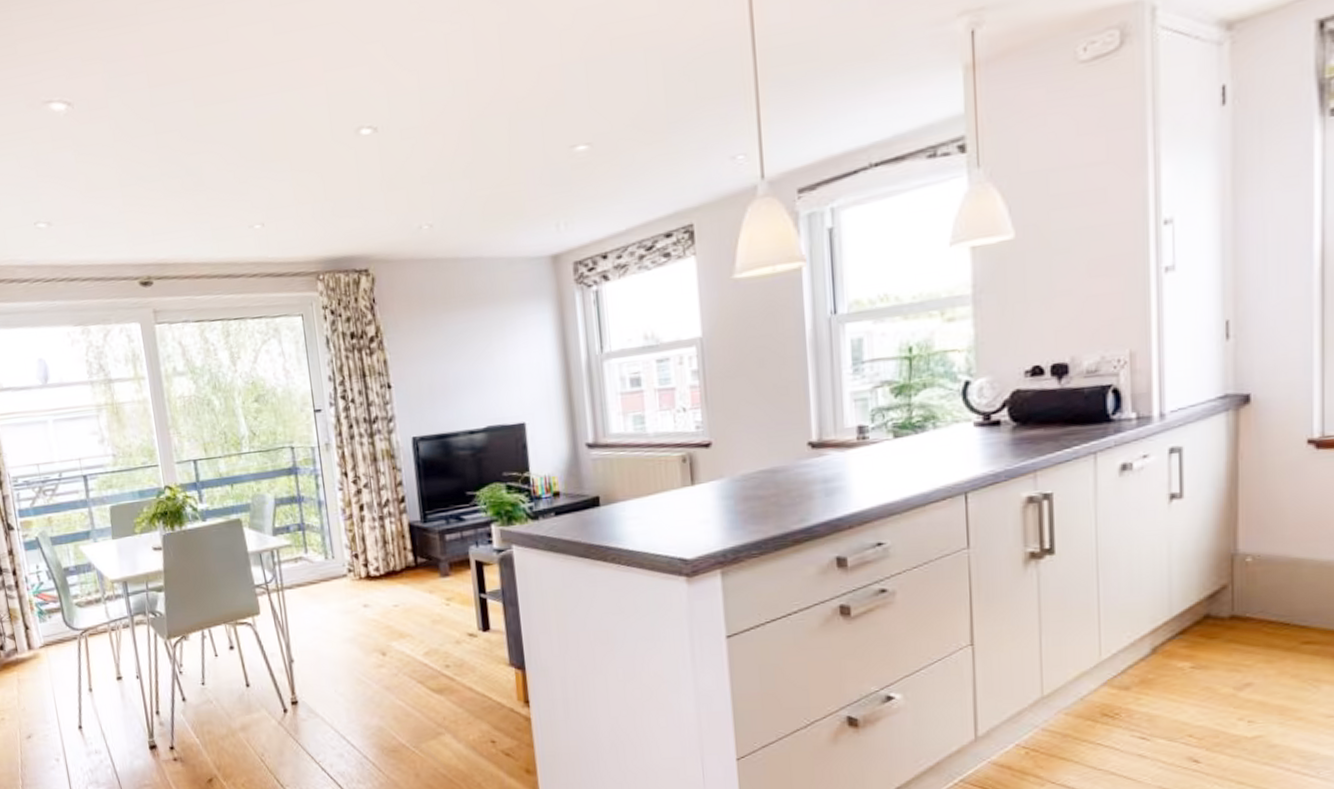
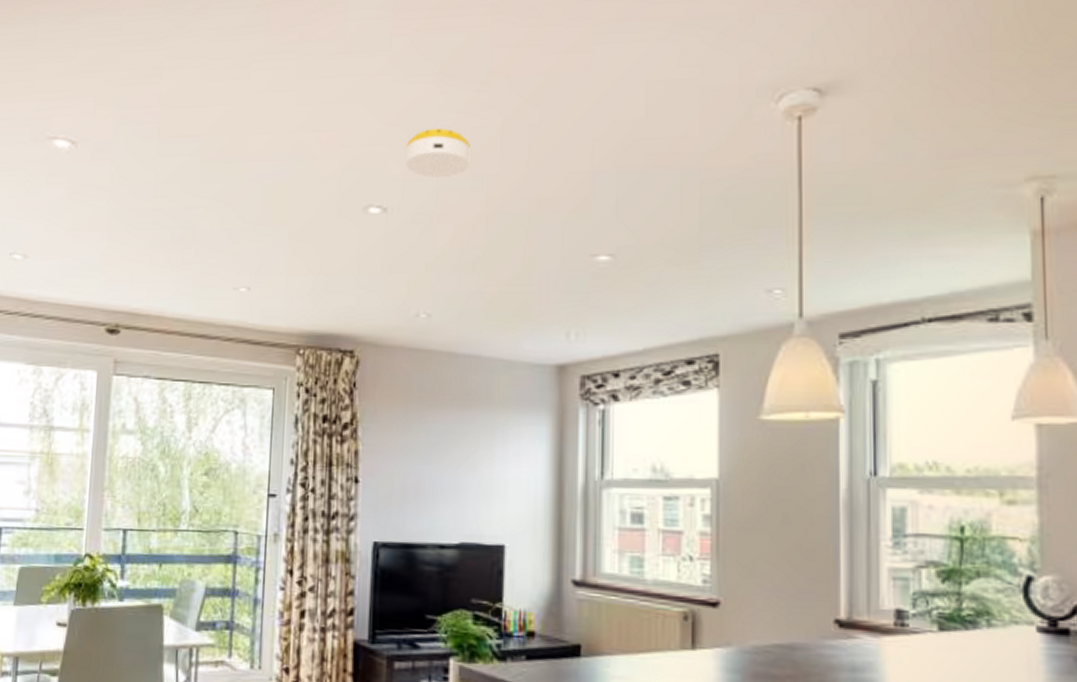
smoke detector: none [386,39,448,92] -> present [406,129,470,179]

